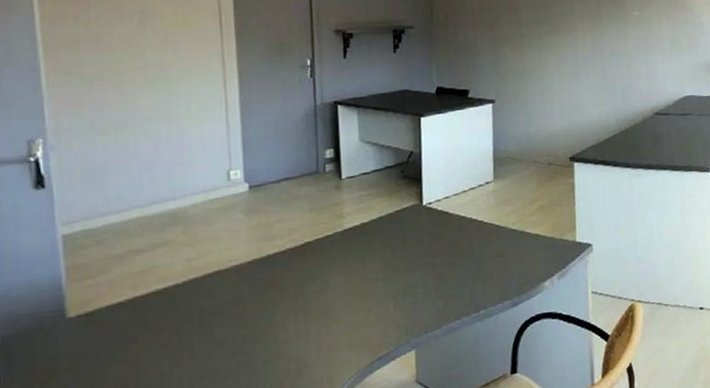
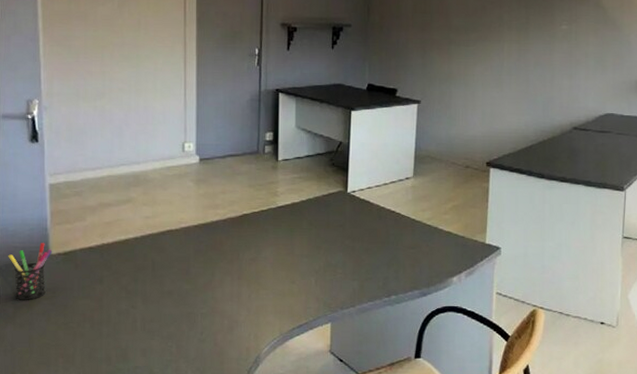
pen holder: none [11,305,69,378] -> present [8,243,52,300]

